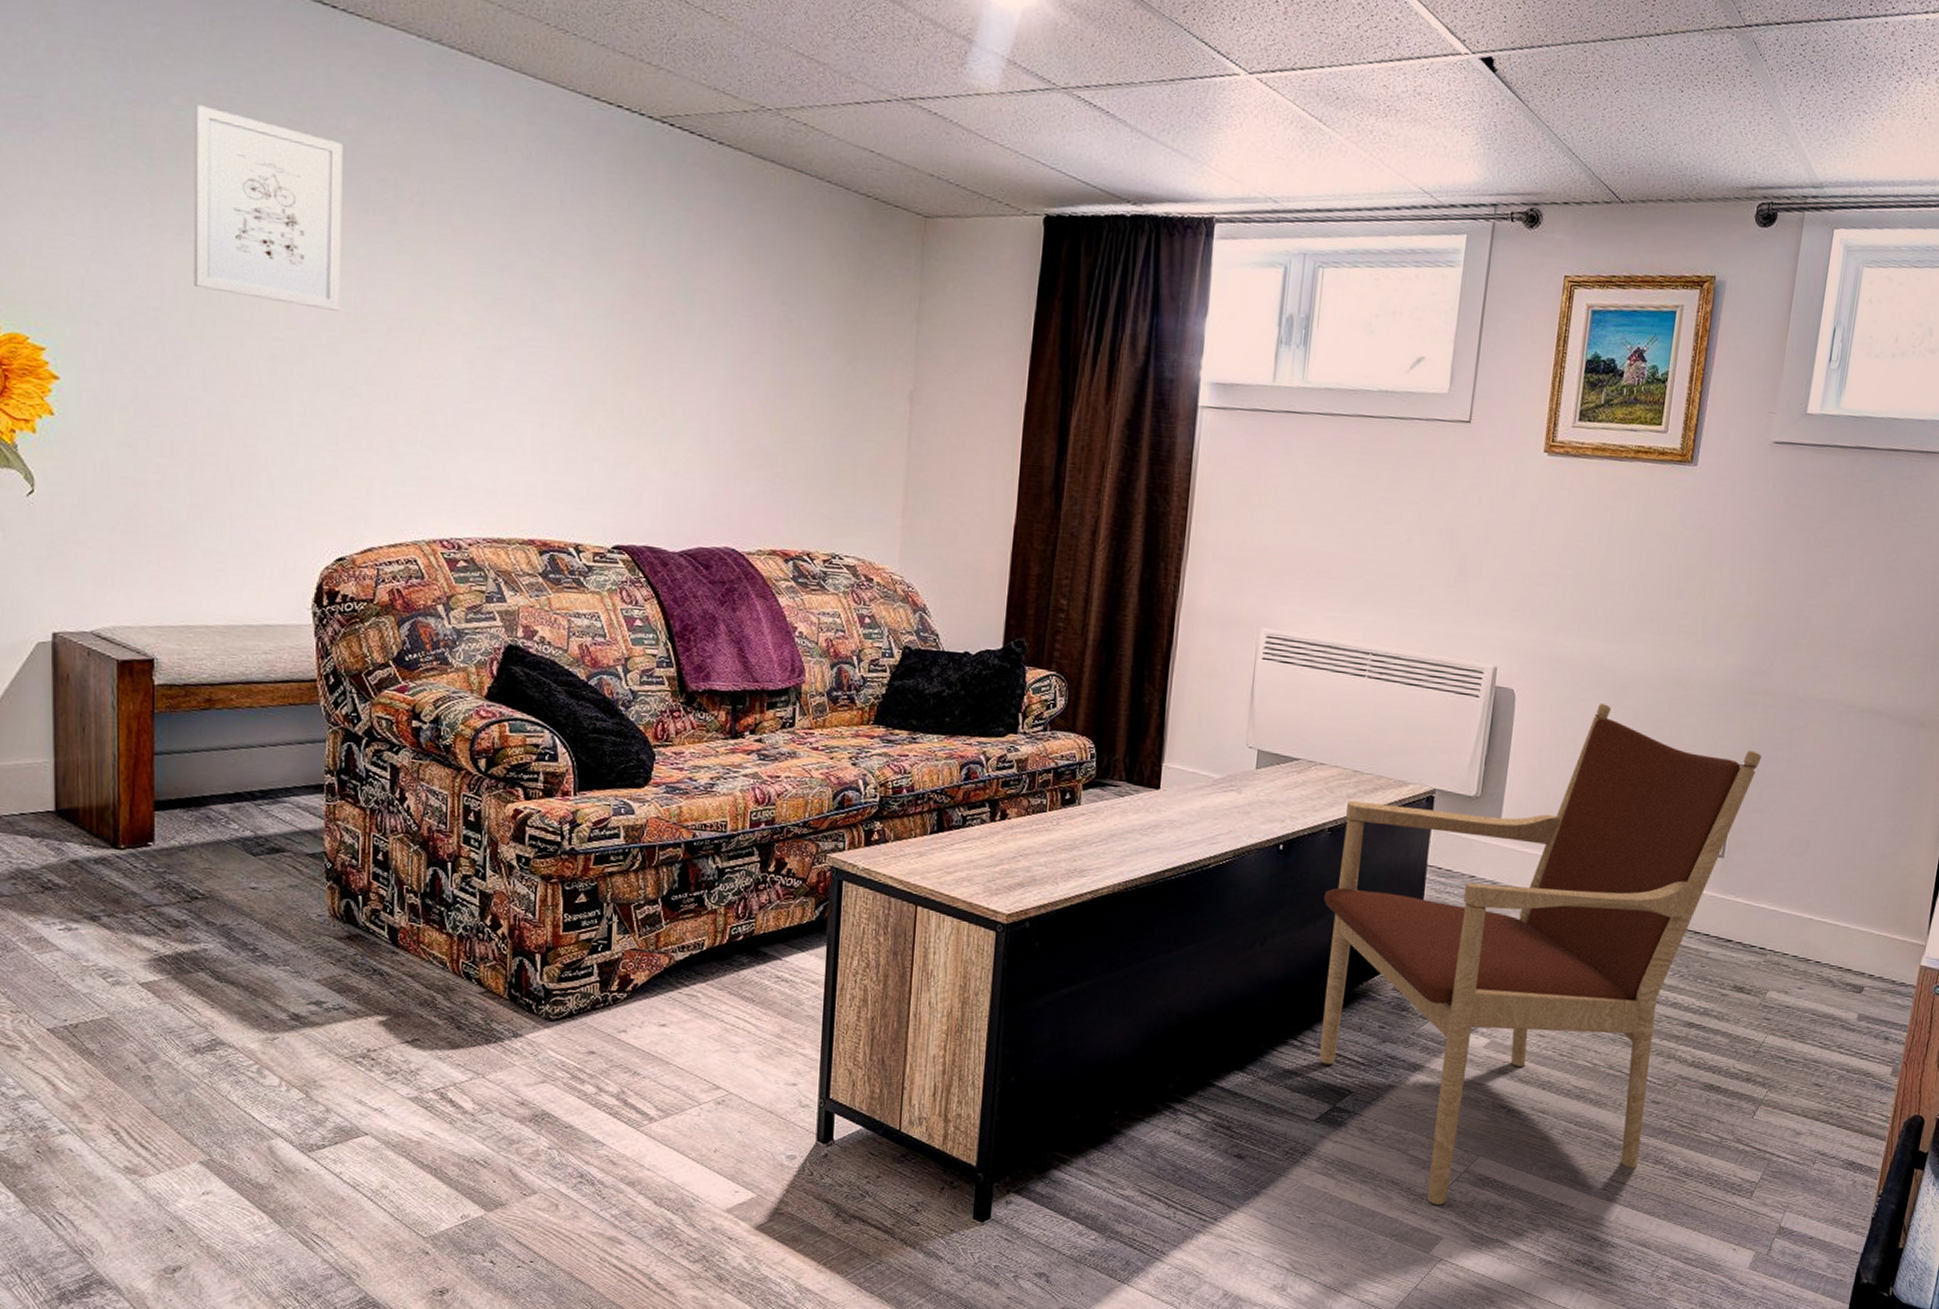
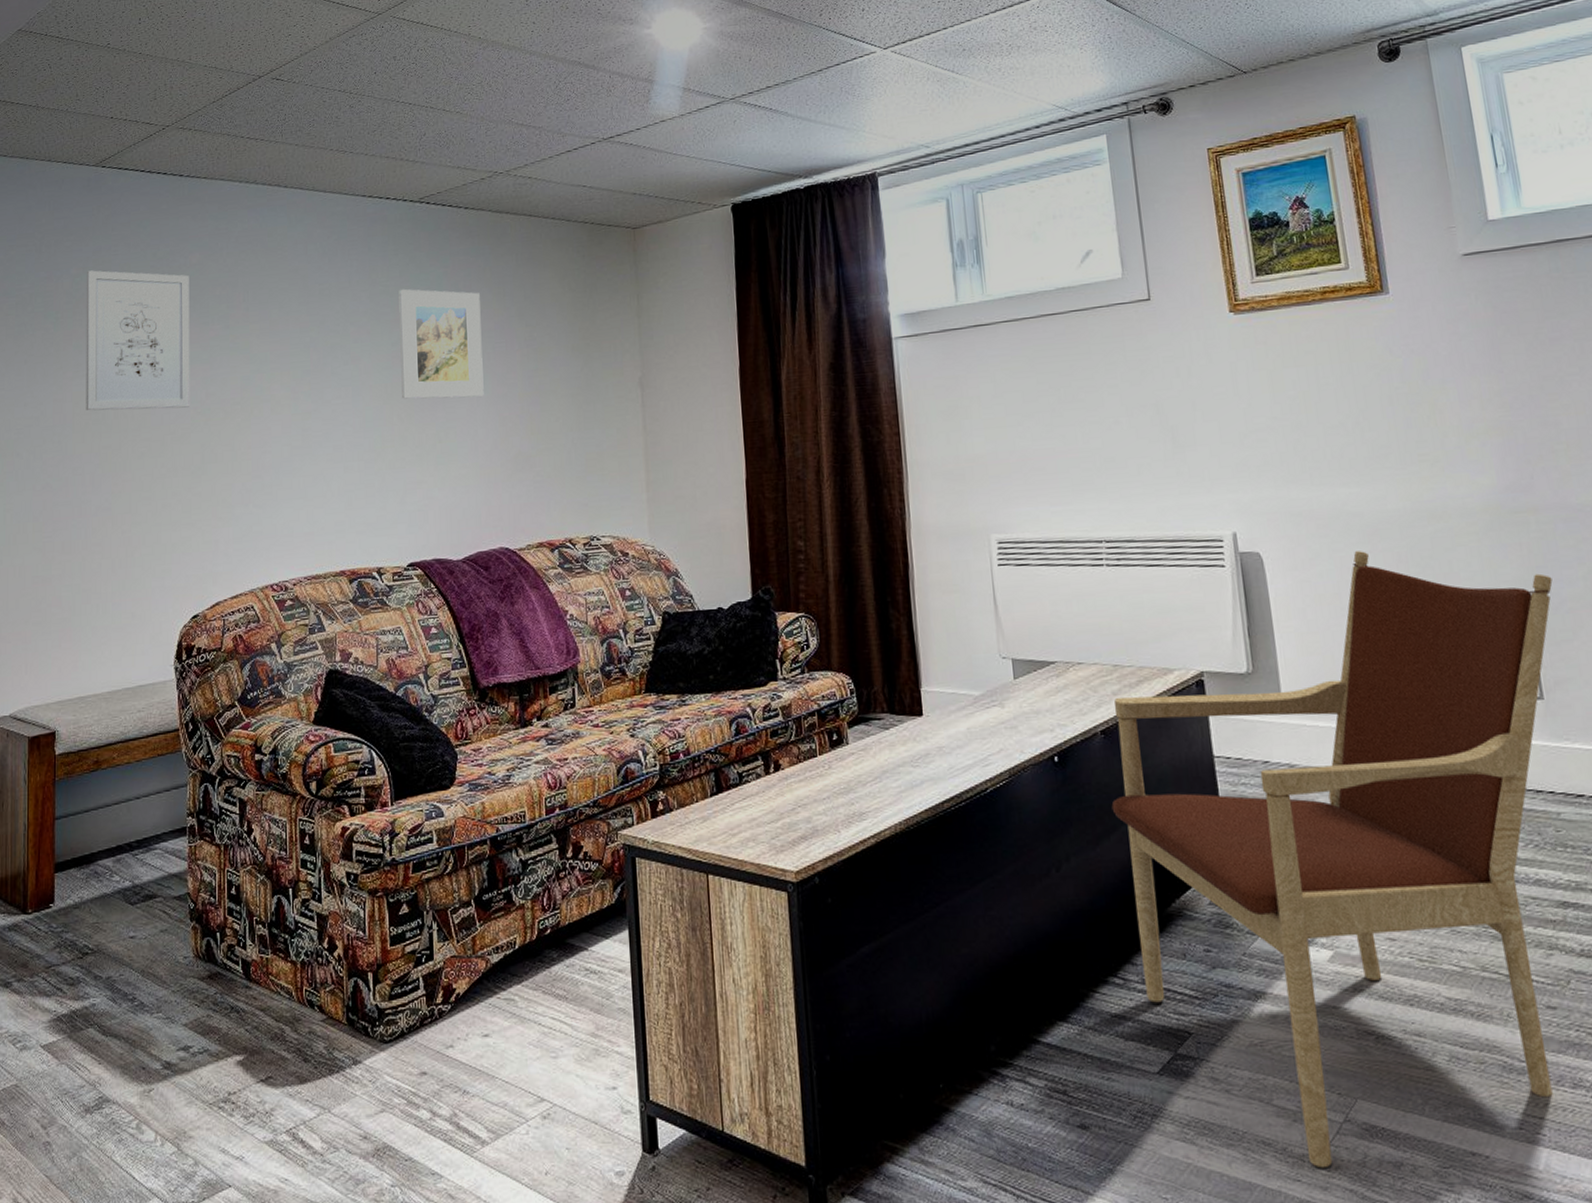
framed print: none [620,224,728,374] -> present [398,288,484,399]

